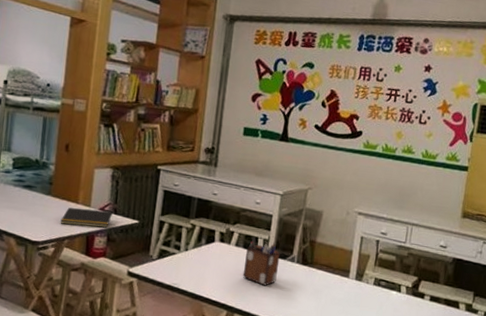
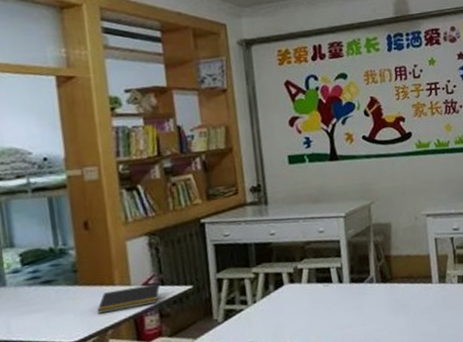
desk organizer: present [242,236,281,286] -> none [320,267,360,316]

